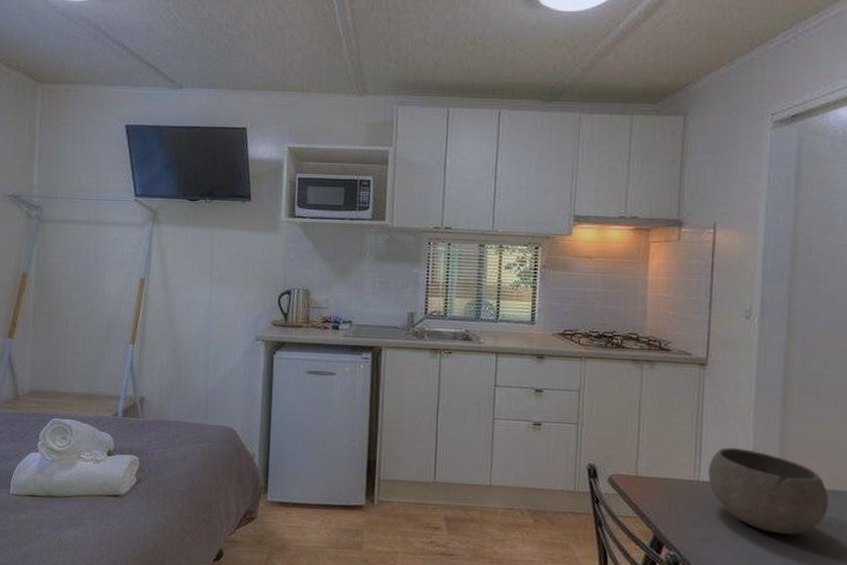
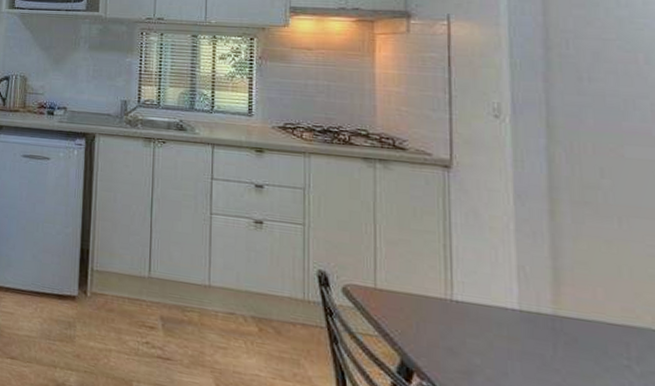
bowl: present [708,447,829,535] -> none [462,263,625,377]

